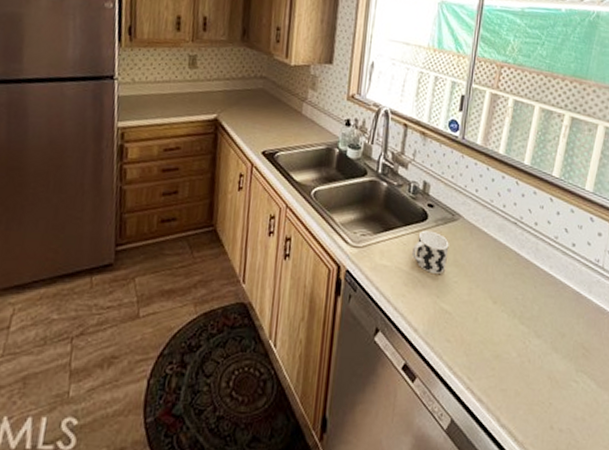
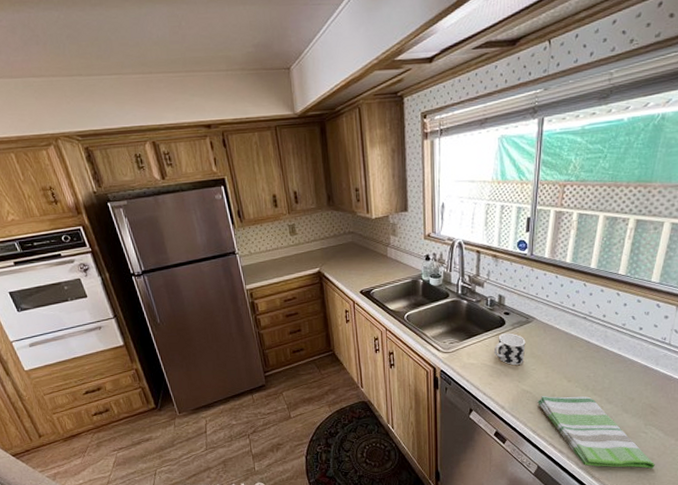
dish towel: none [457,318,586,433] -> present [537,395,655,469]

